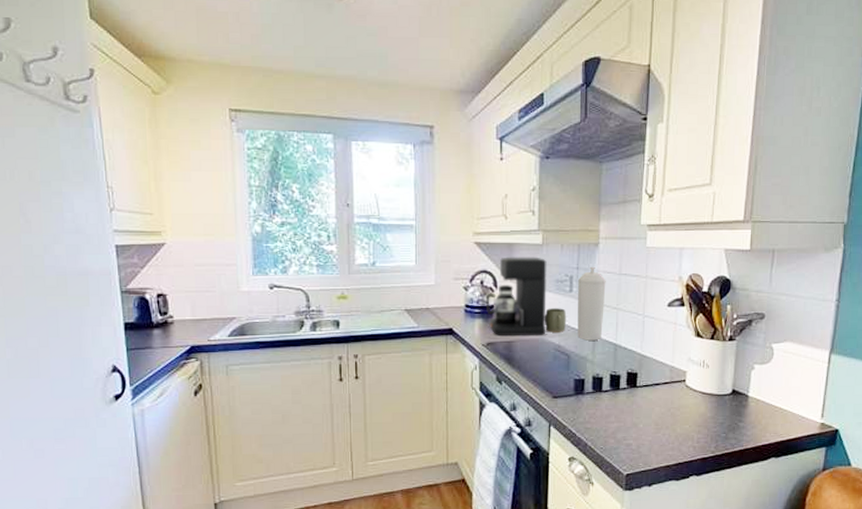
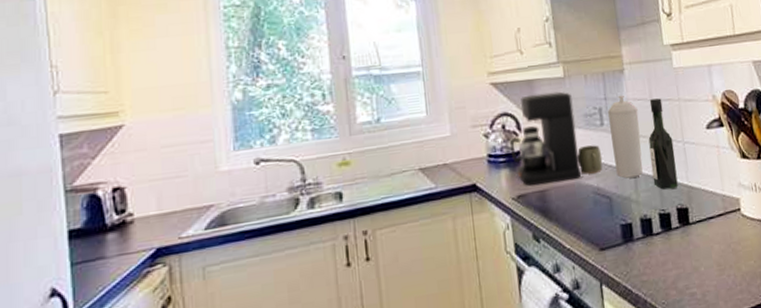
bottle: none [610,274,634,355] -> present [648,98,679,190]

